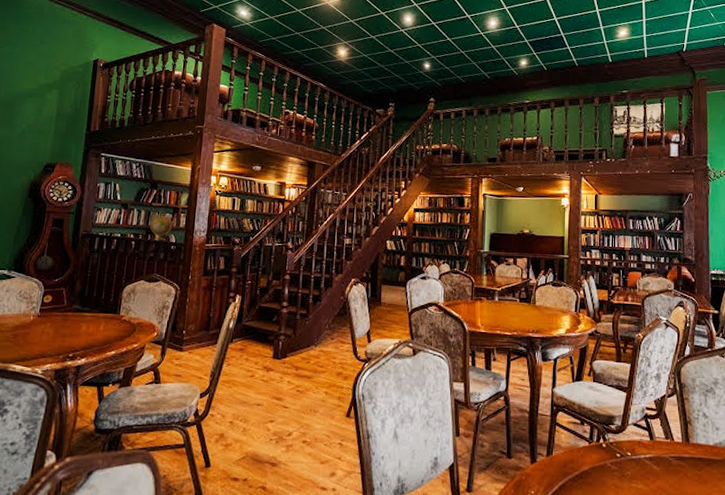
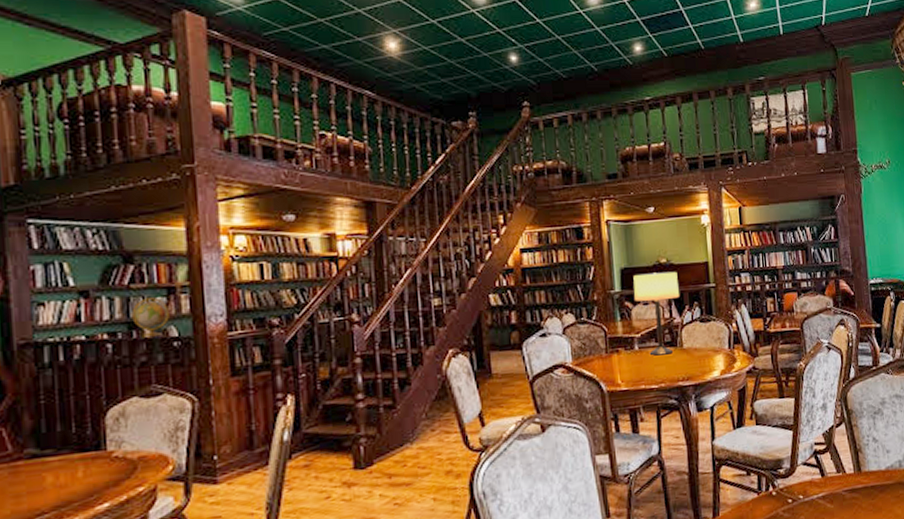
table lamp: none [499,239,537,310] -> present [633,271,679,357]

